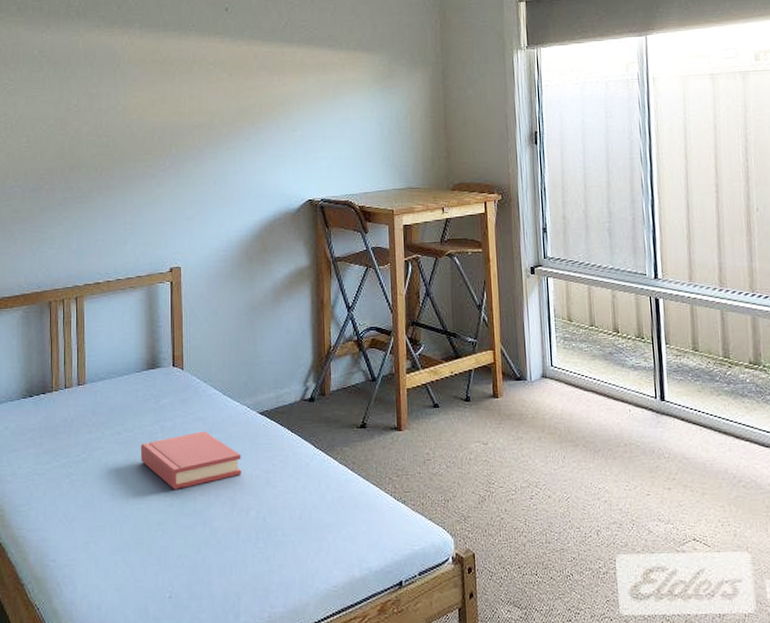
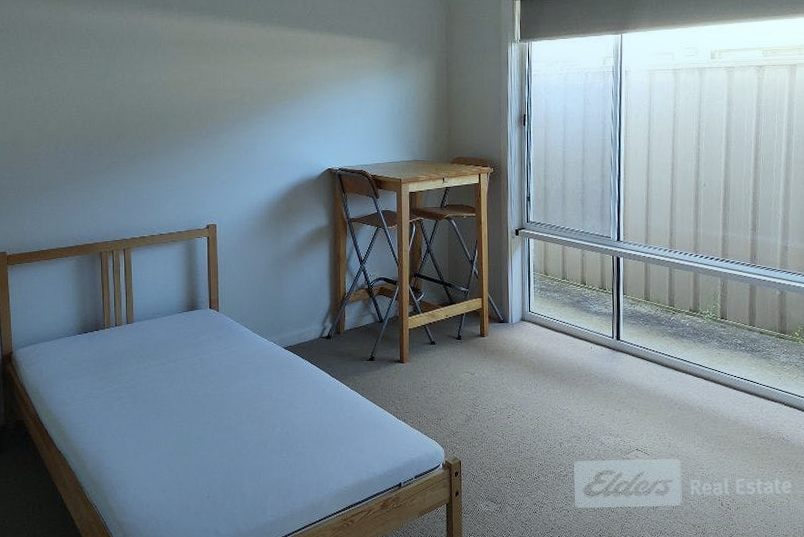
hardback book: present [140,431,242,489] -> none [182,363,269,410]

